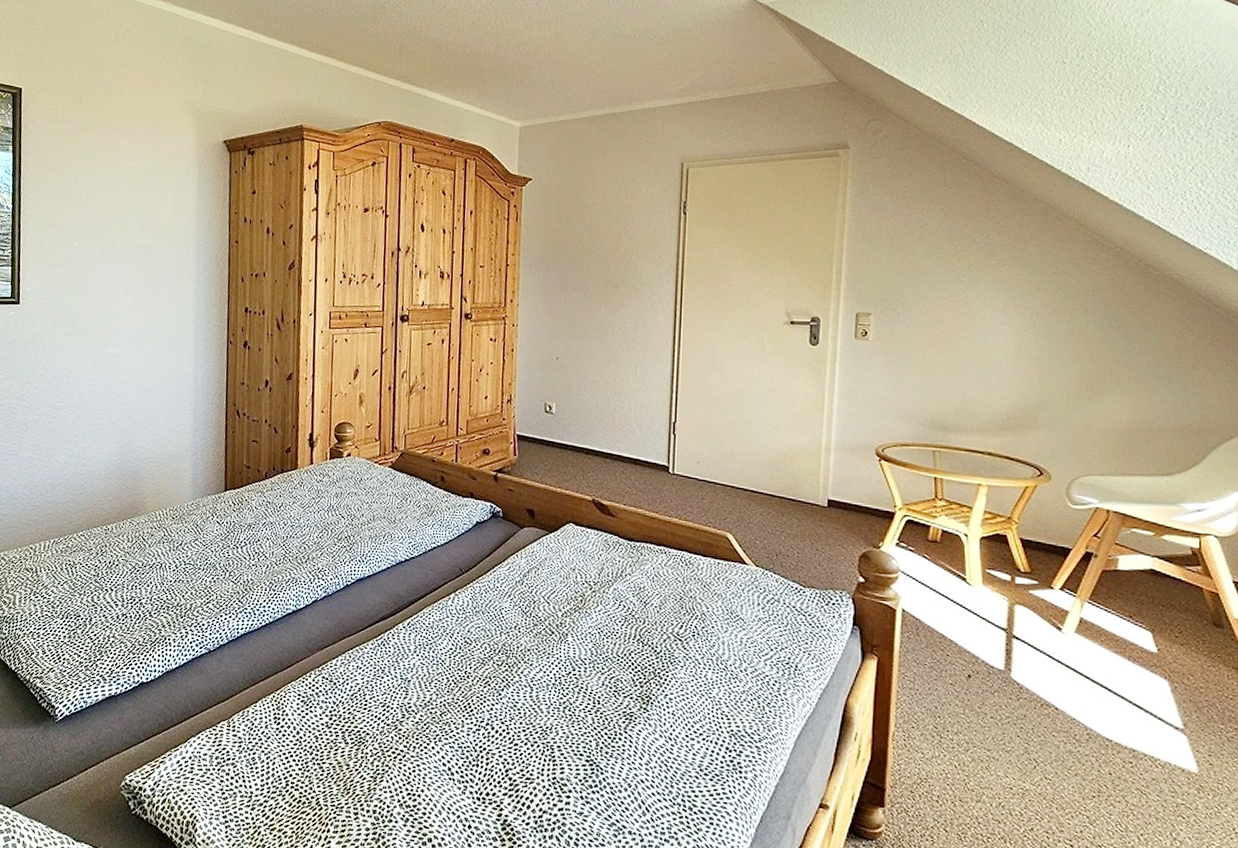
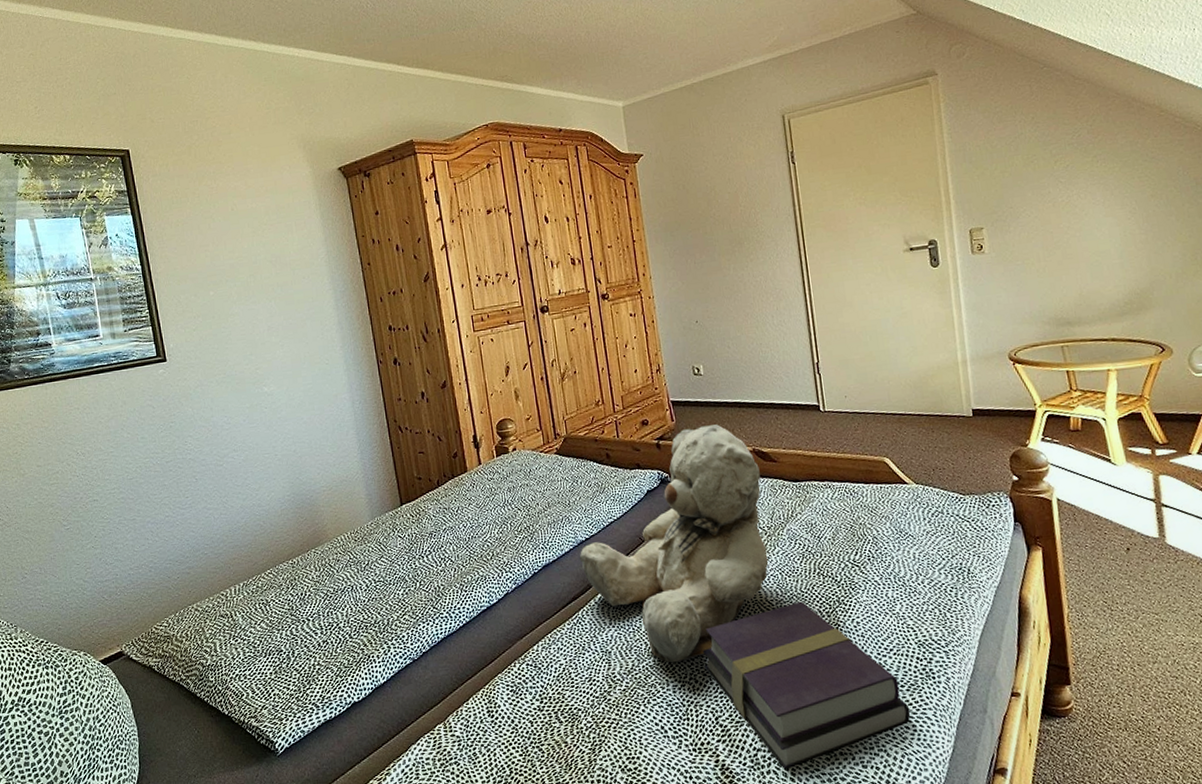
teddy bear: none [395,466,596,705] -> present [579,424,769,663]
book: none [503,665,710,838] -> present [702,601,911,770]

